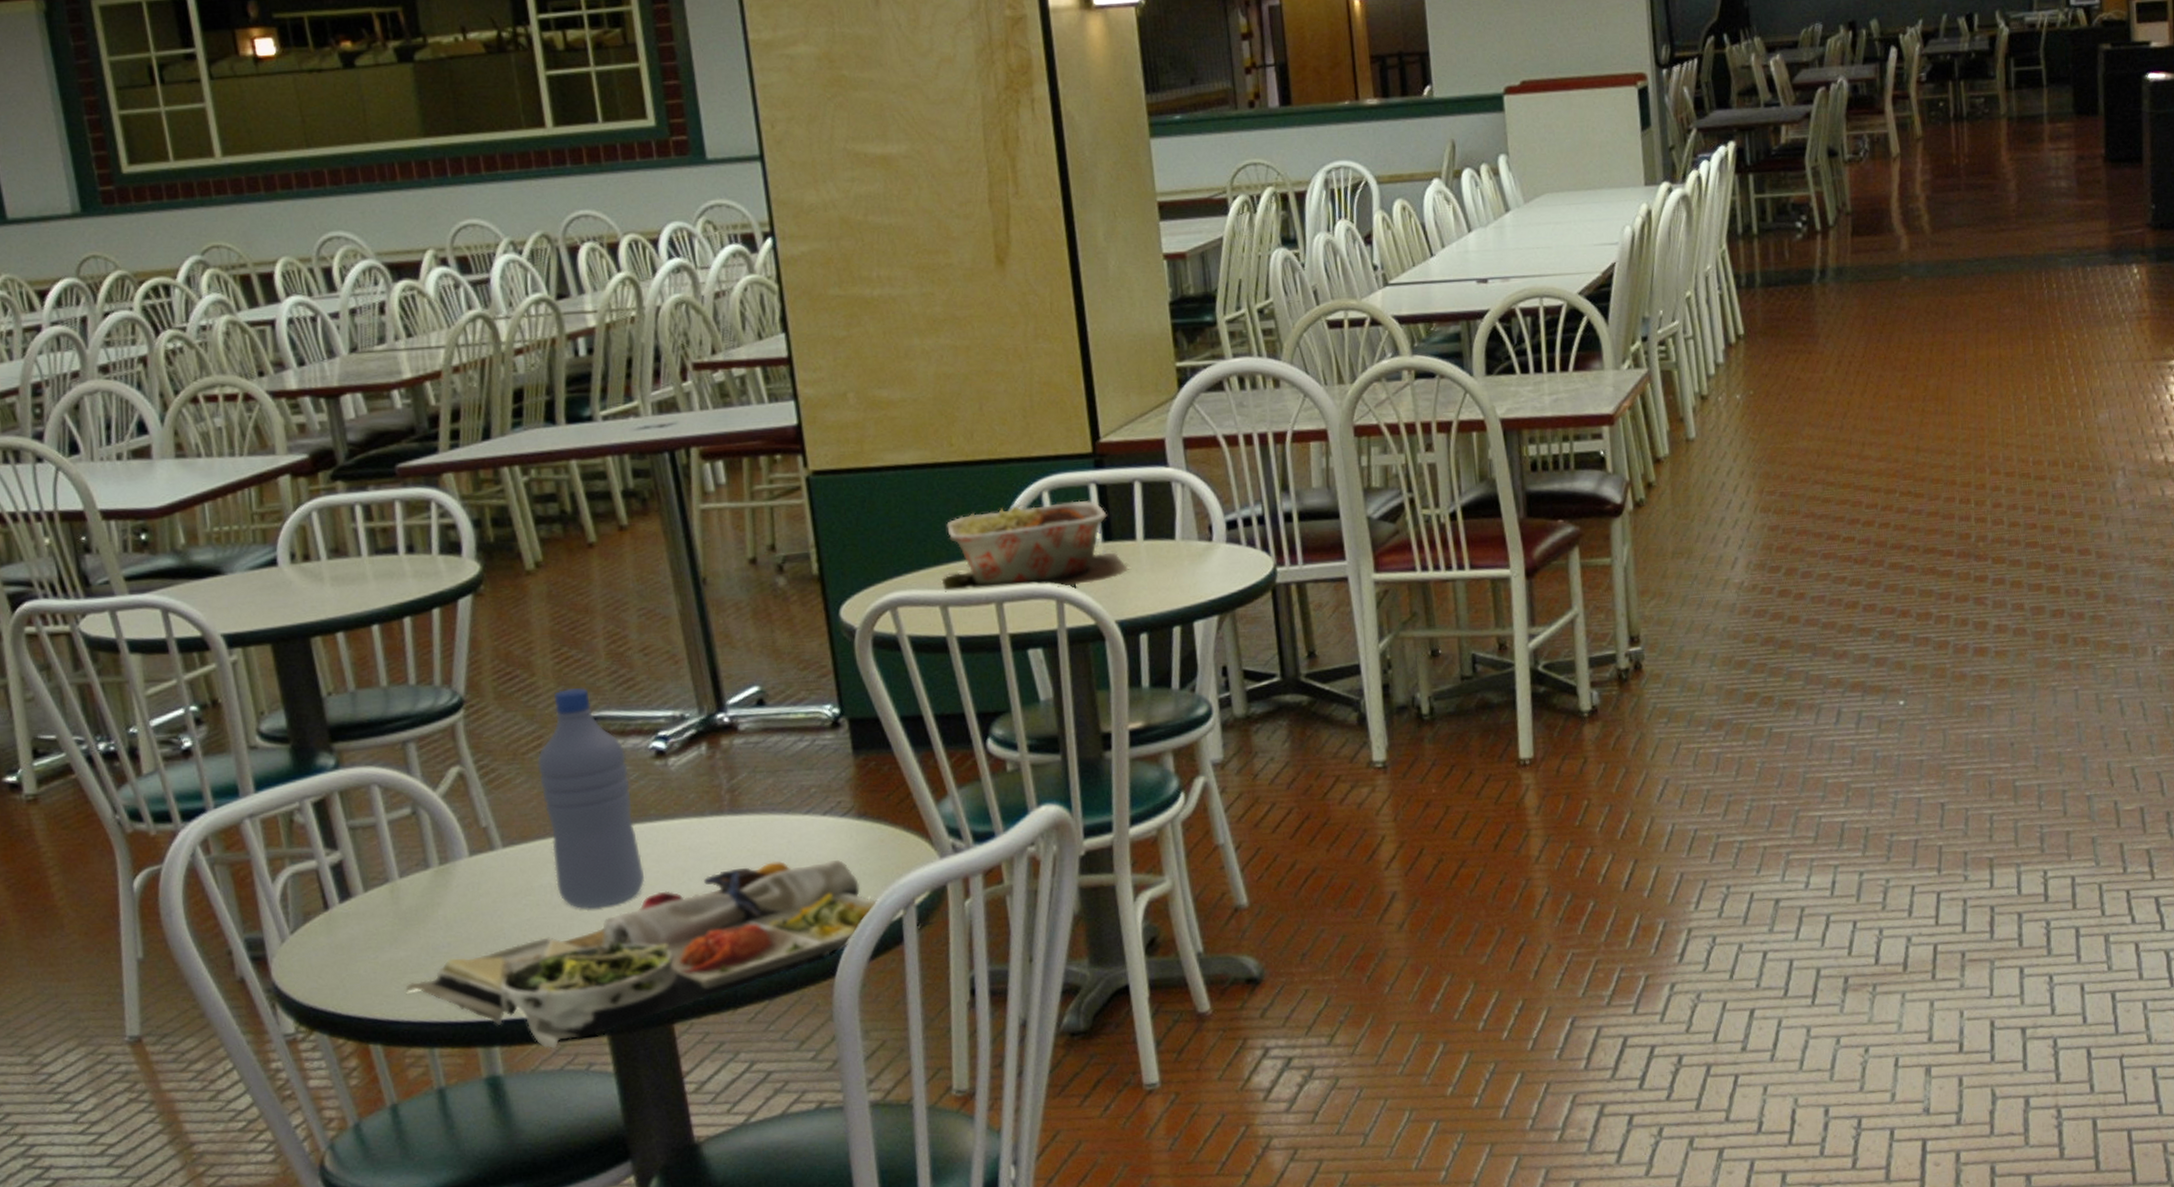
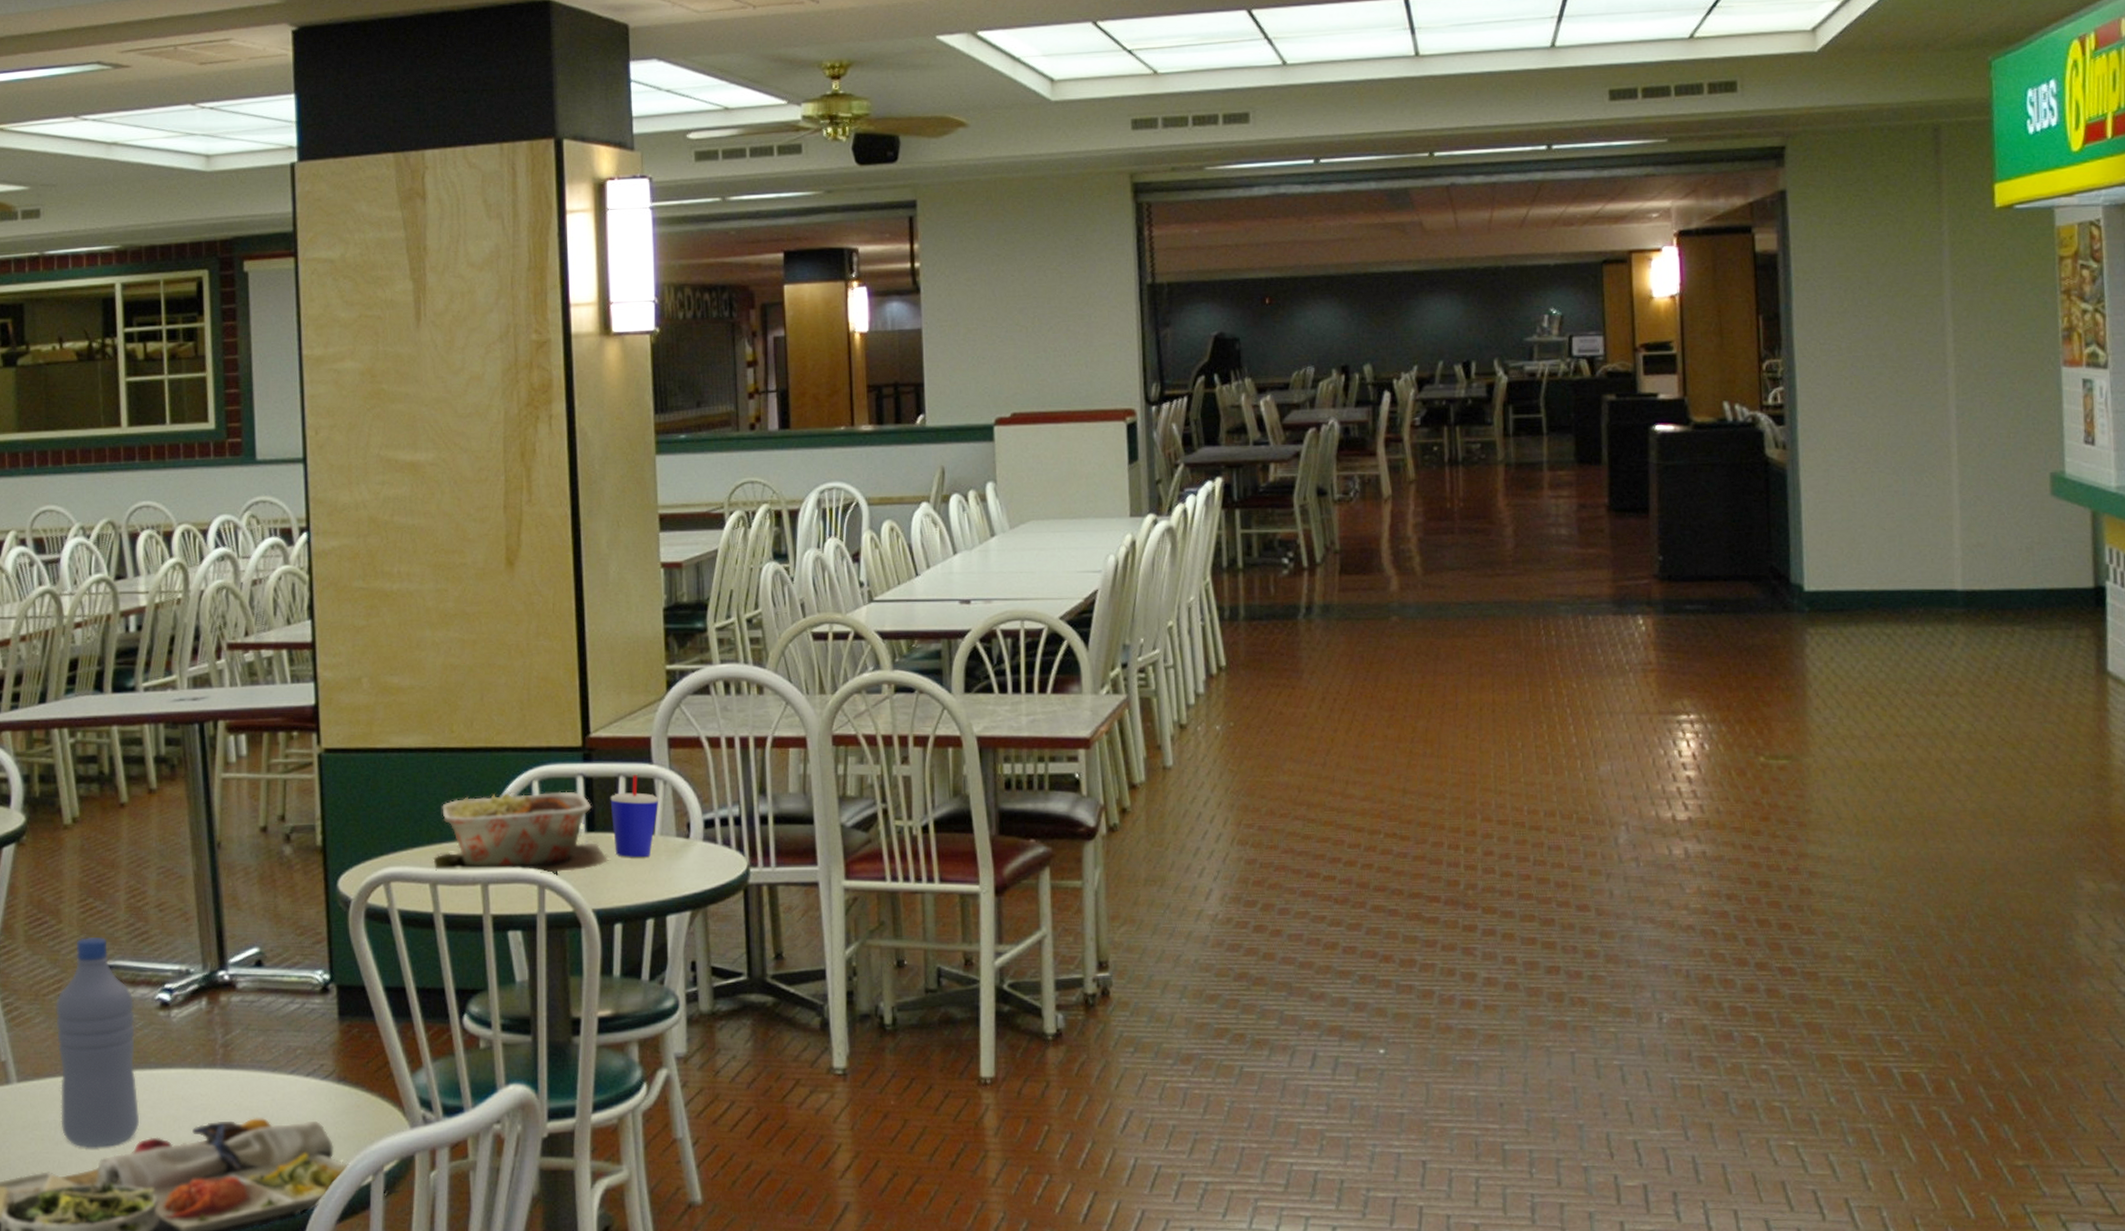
beverage cup: none [1126,479,1178,565] -> present [610,775,659,857]

